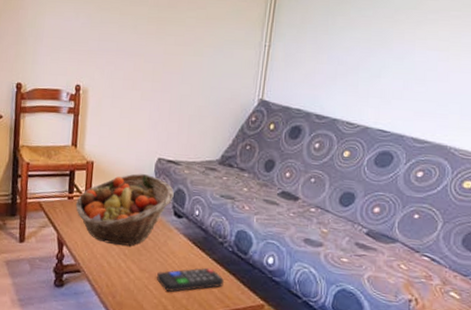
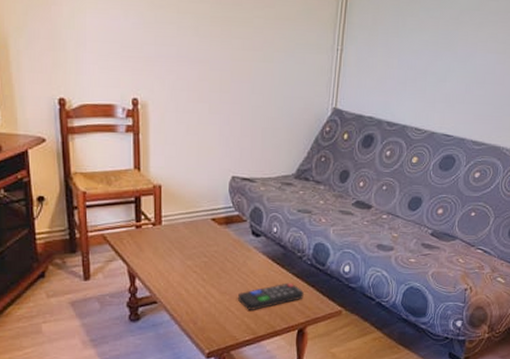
fruit basket: present [75,173,174,246] -> none [145,195,251,272]

